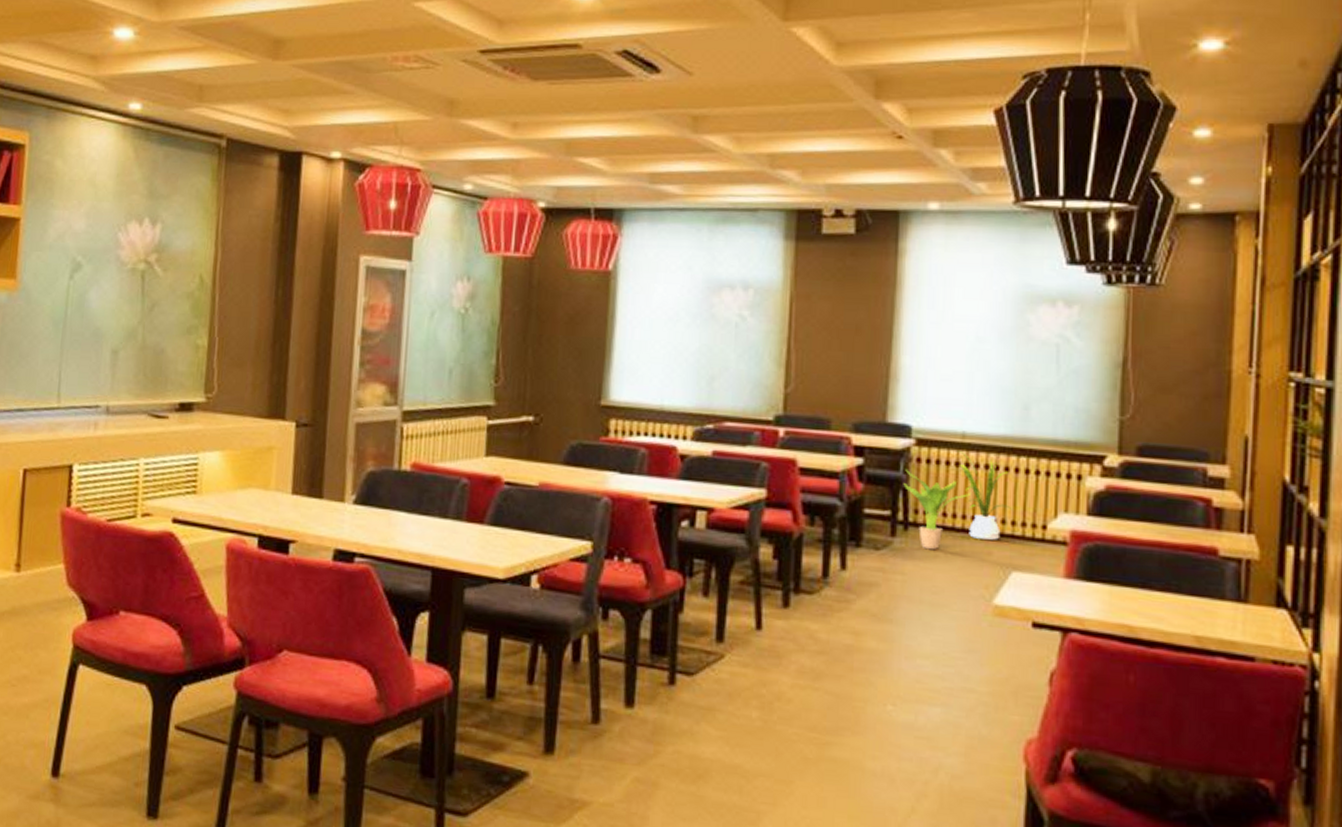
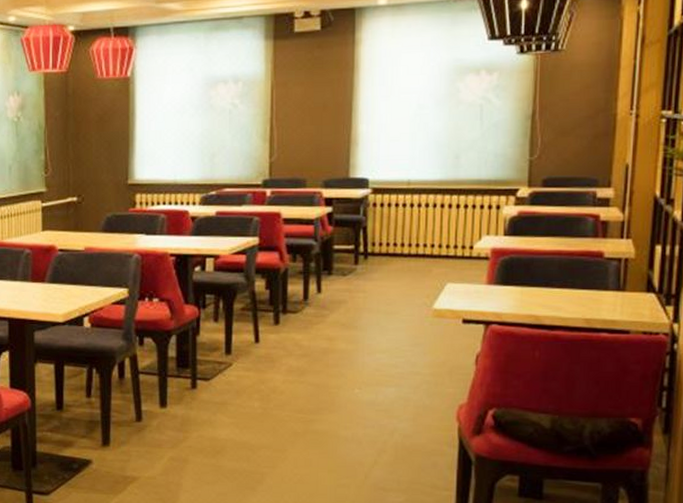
potted plant: present [903,468,972,550] -> none [363,212,416,272]
house plant: present [956,451,1013,540] -> none [403,195,447,261]

